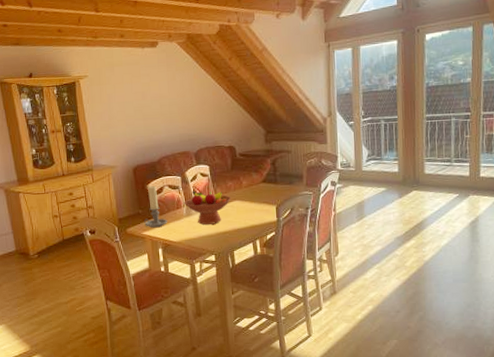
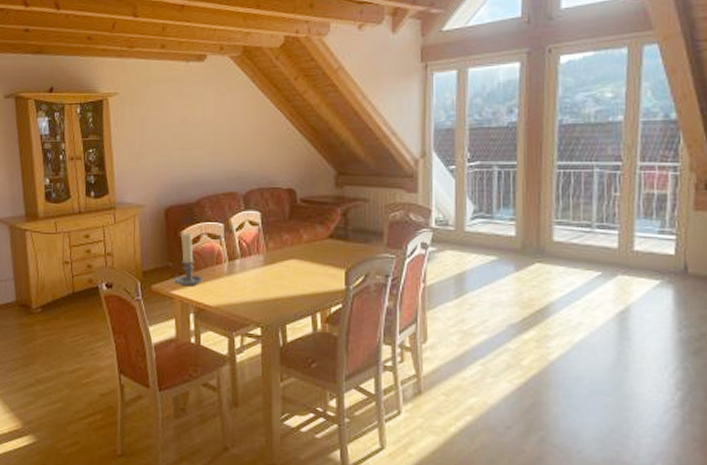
fruit bowl: present [184,191,231,225] -> none [225,243,287,288]

